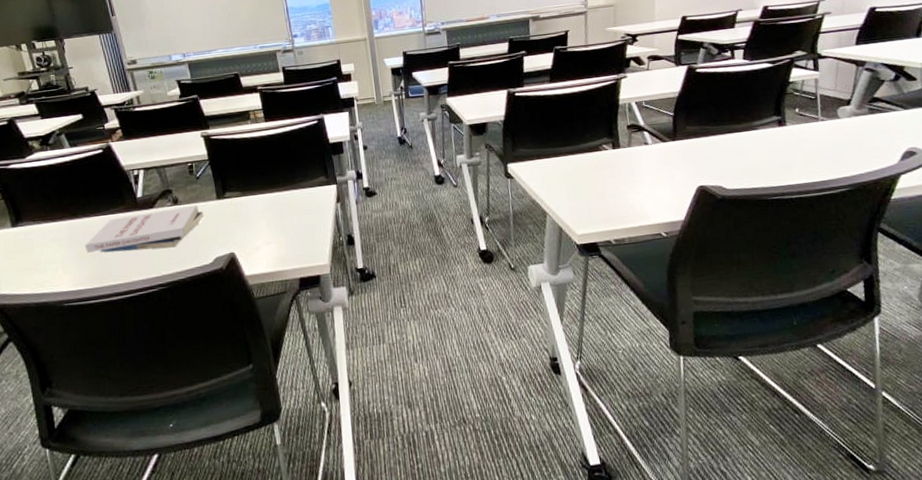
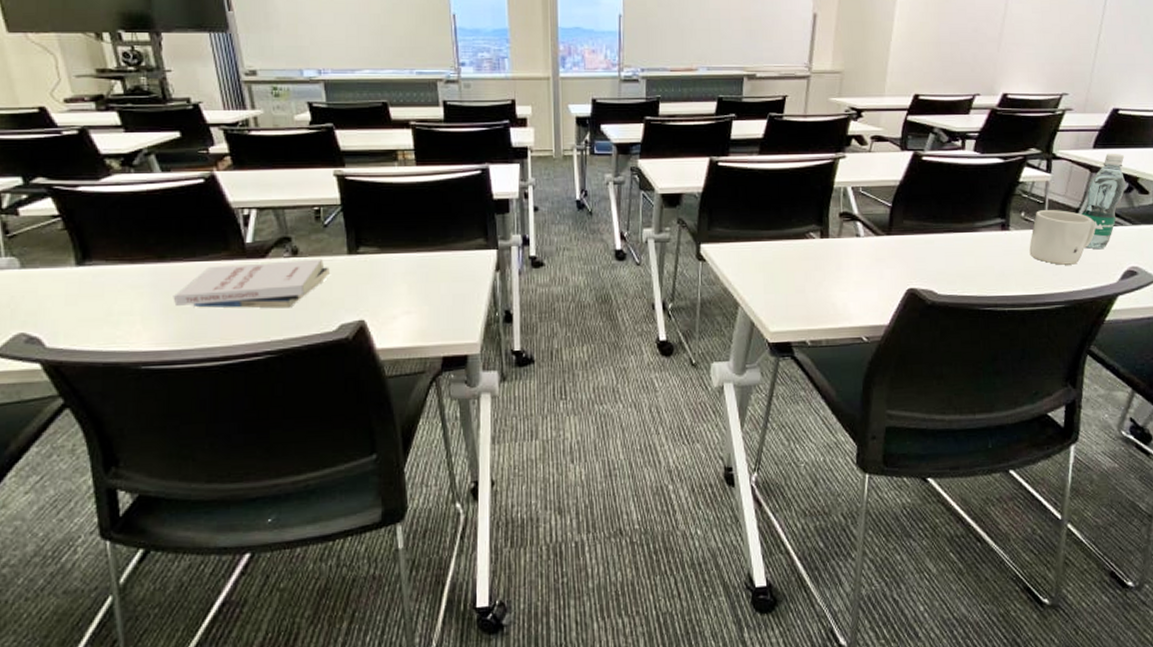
mug: none [807,103,870,152] -> present [1029,210,1096,265]
bottle: none [853,47,893,135] -> present [1082,153,1126,250]

